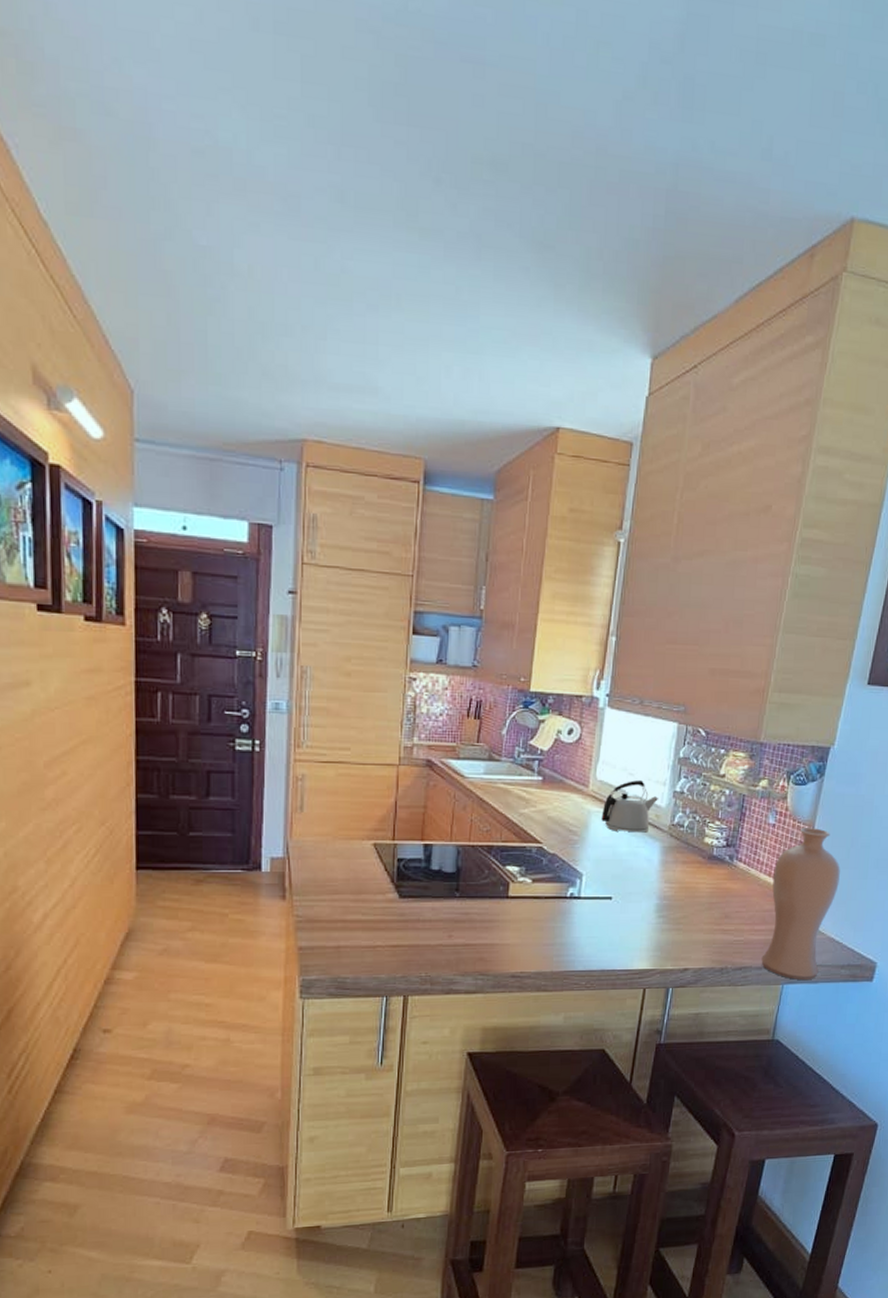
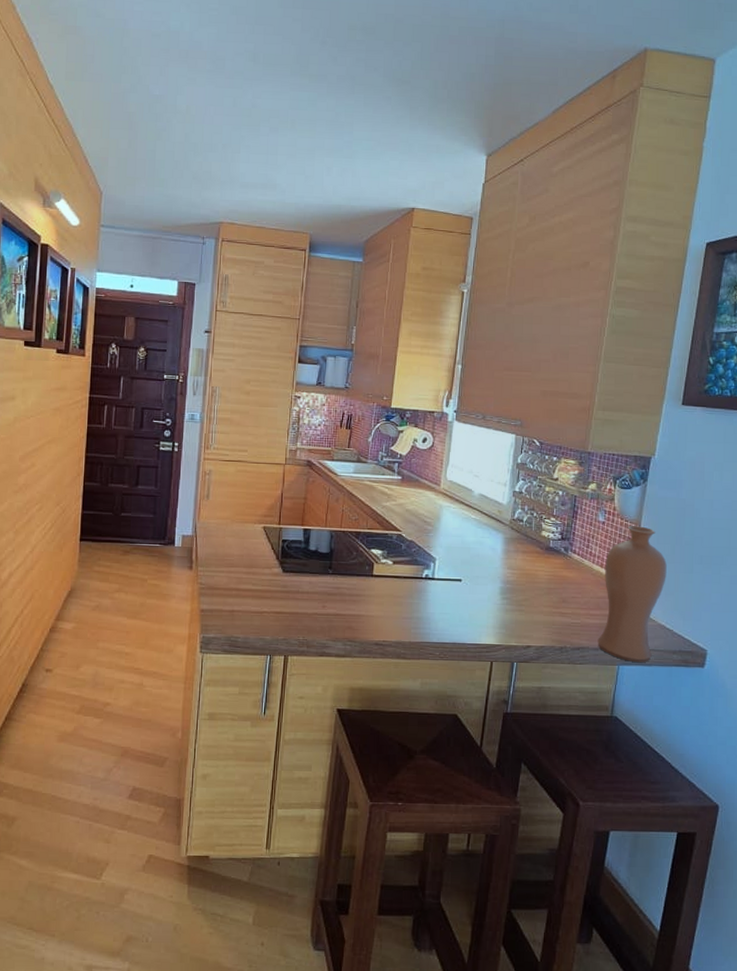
kettle: present [601,781,659,833] -> none [451,481,501,525]

